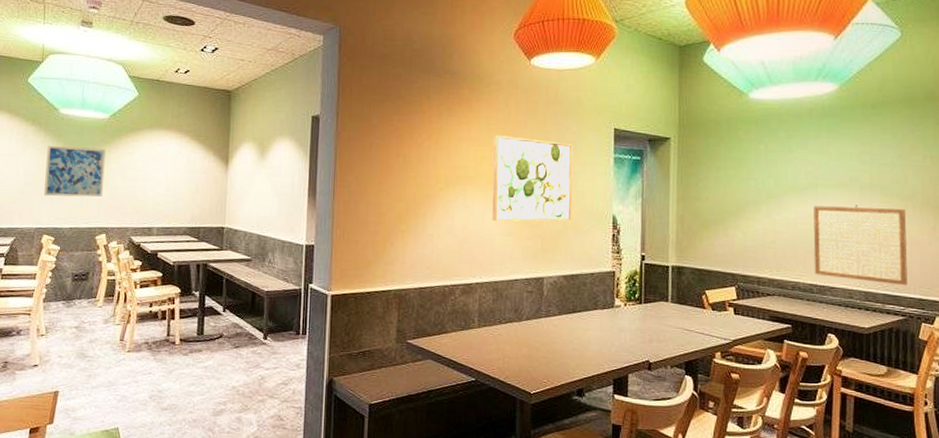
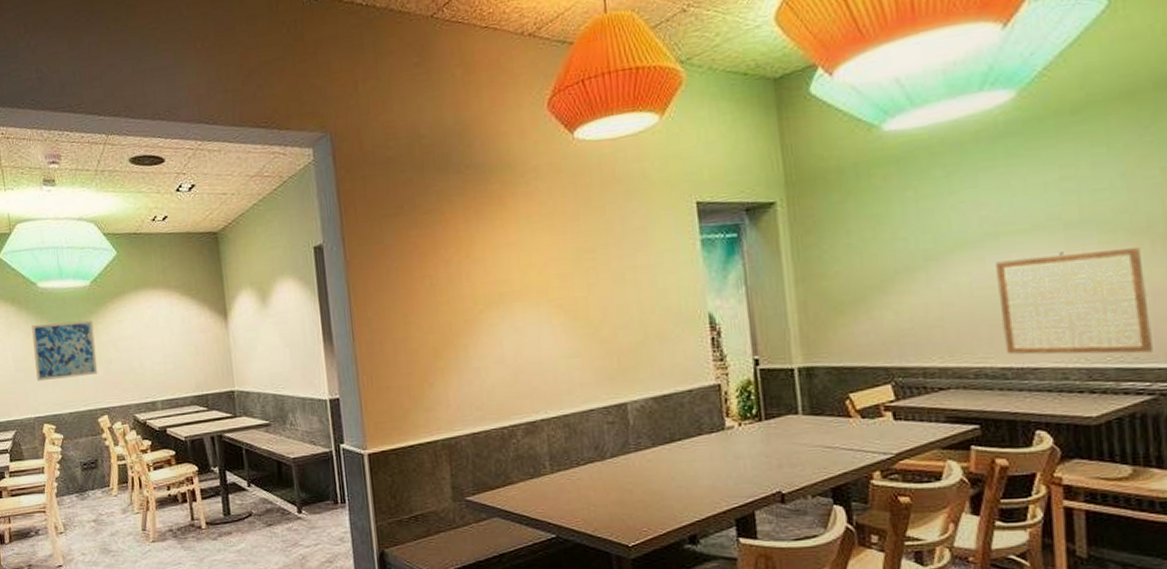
wall art: present [491,135,574,222] -> none [538,230,655,342]

